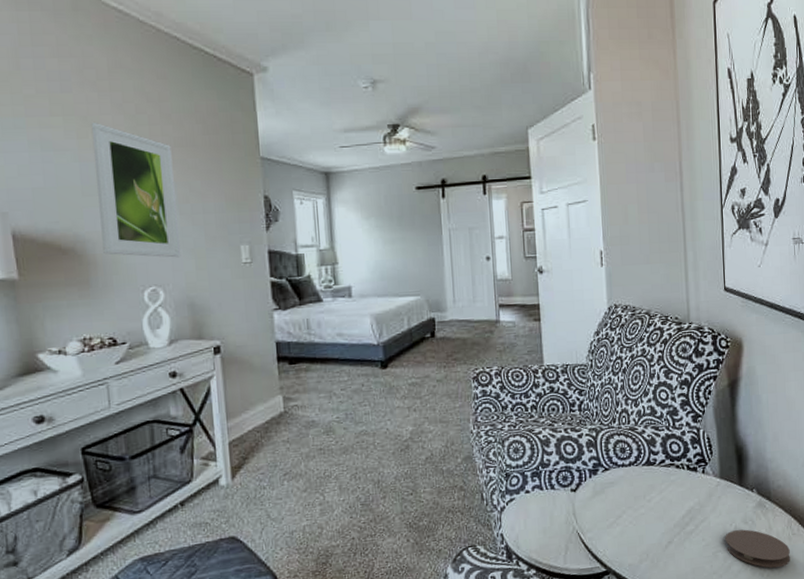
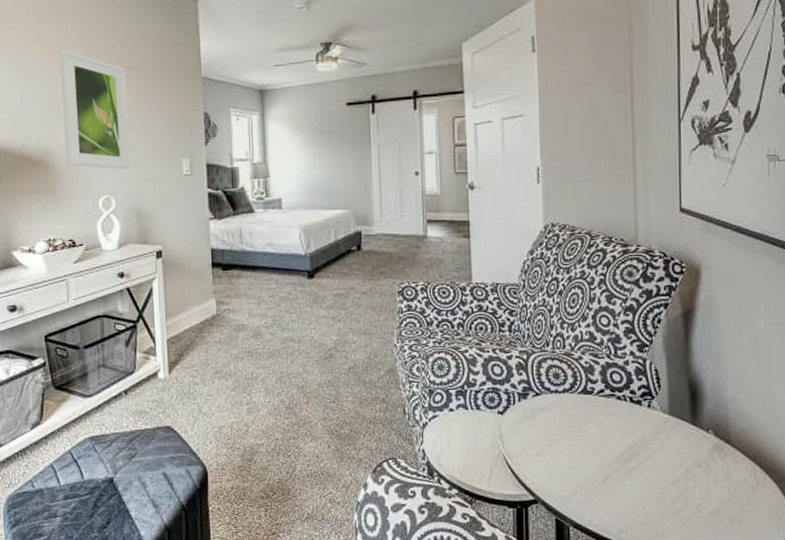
coaster: present [725,529,790,568] -> none [673,473,753,520]

